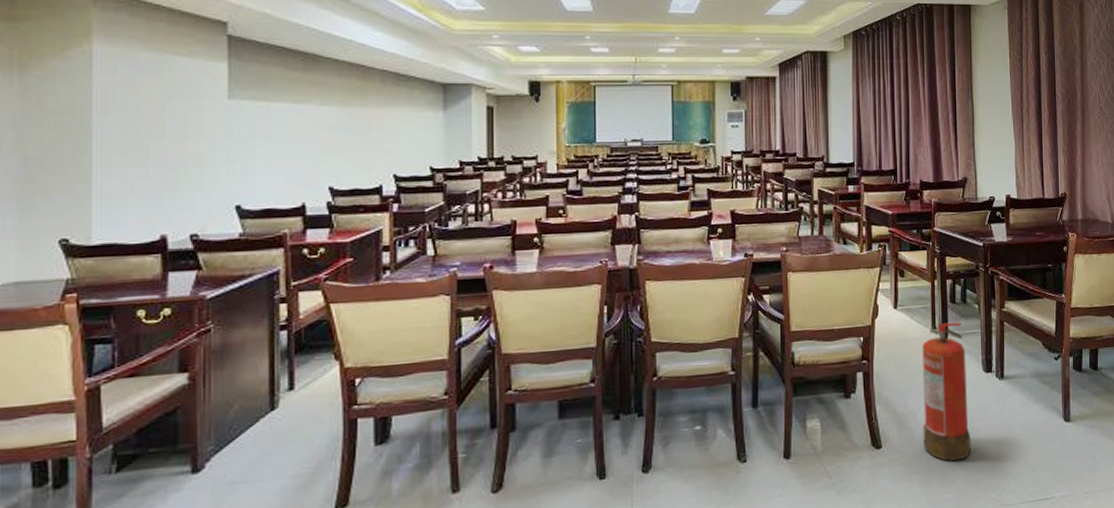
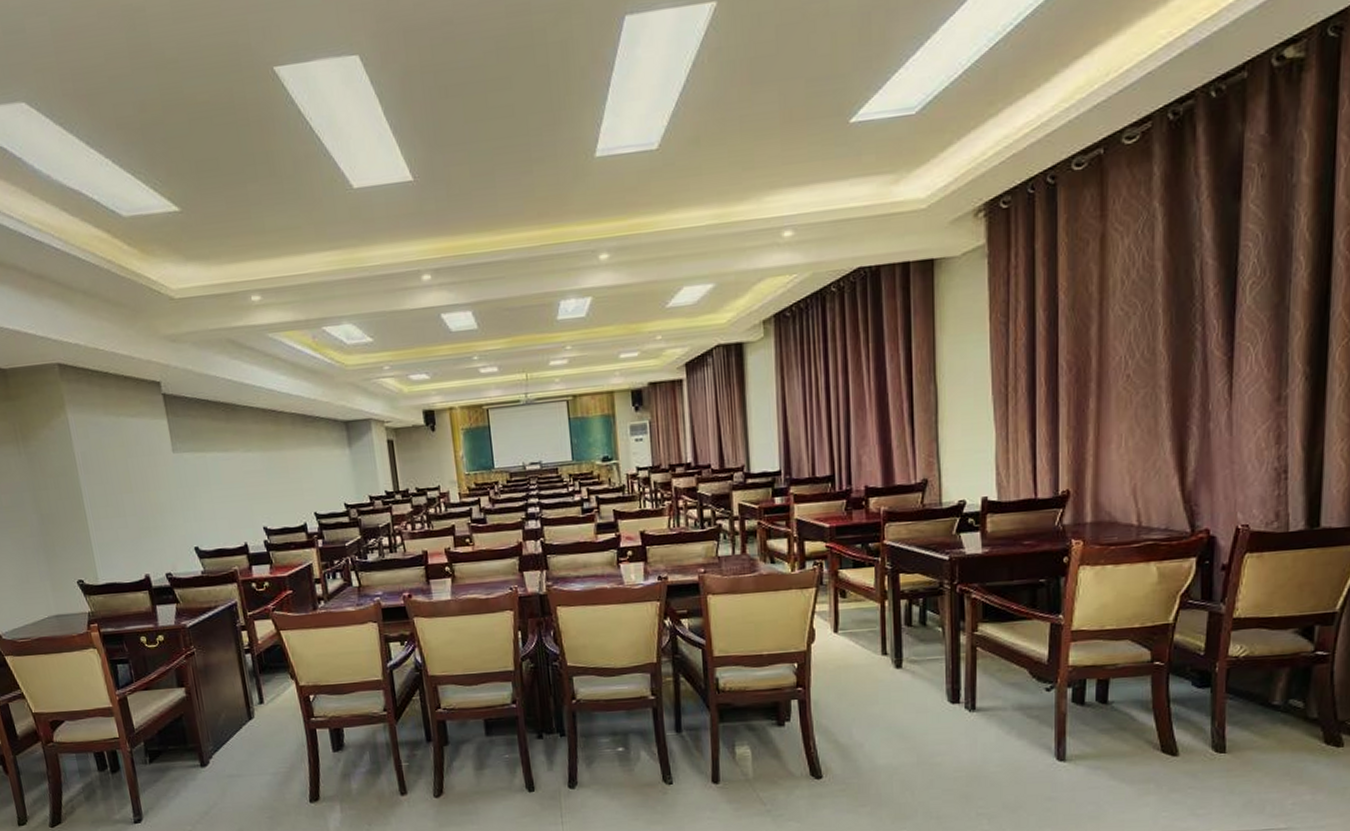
fire extinguisher: present [923,322,971,461] -> none [870,647,932,796]

